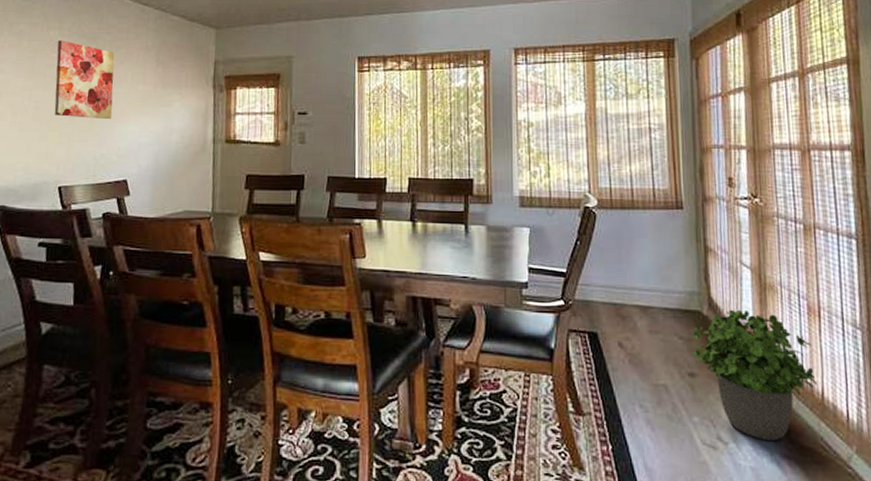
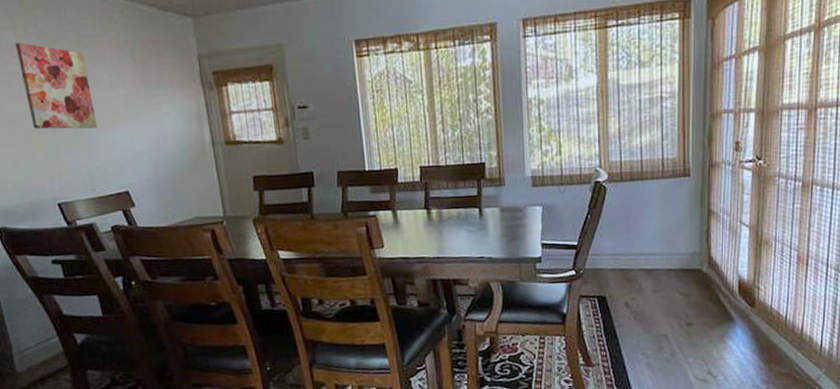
potted plant: present [692,309,818,440] -> none [691,264,799,371]

